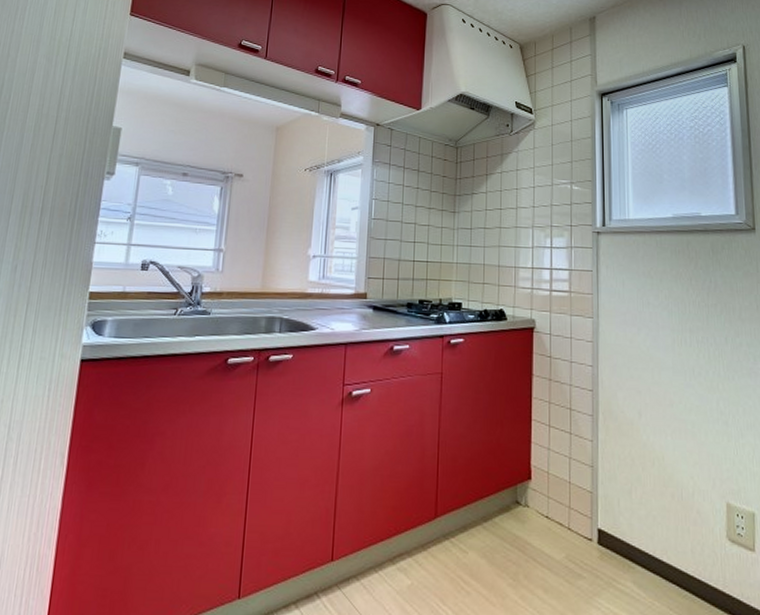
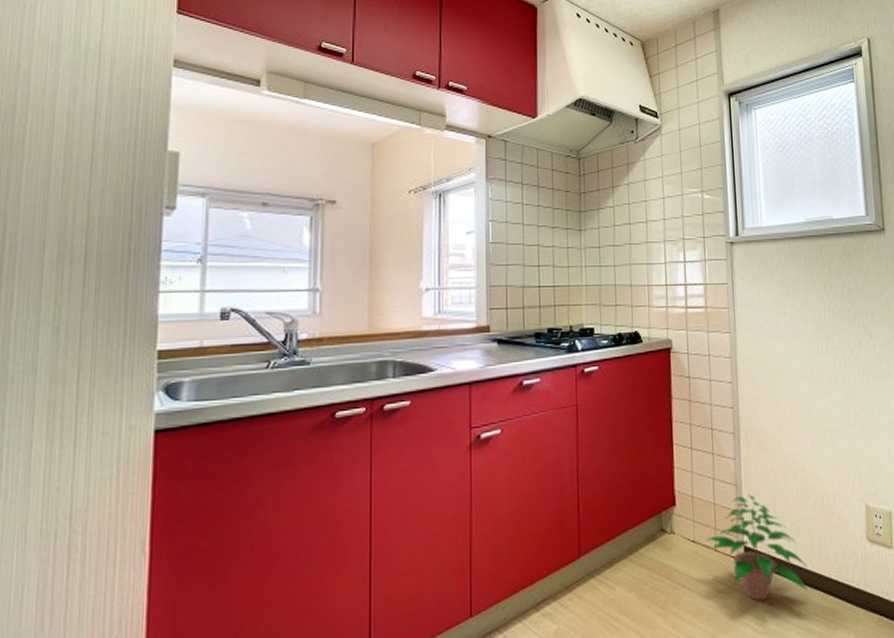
potted plant: none [559,477,663,587] -> present [705,494,808,601]

